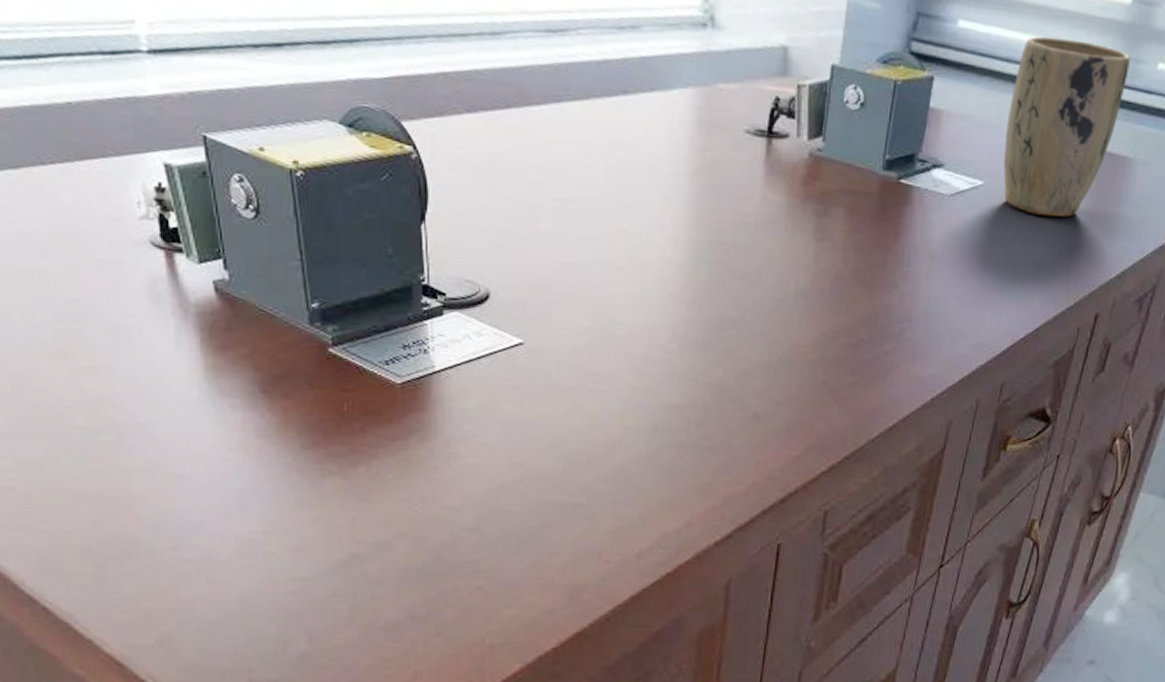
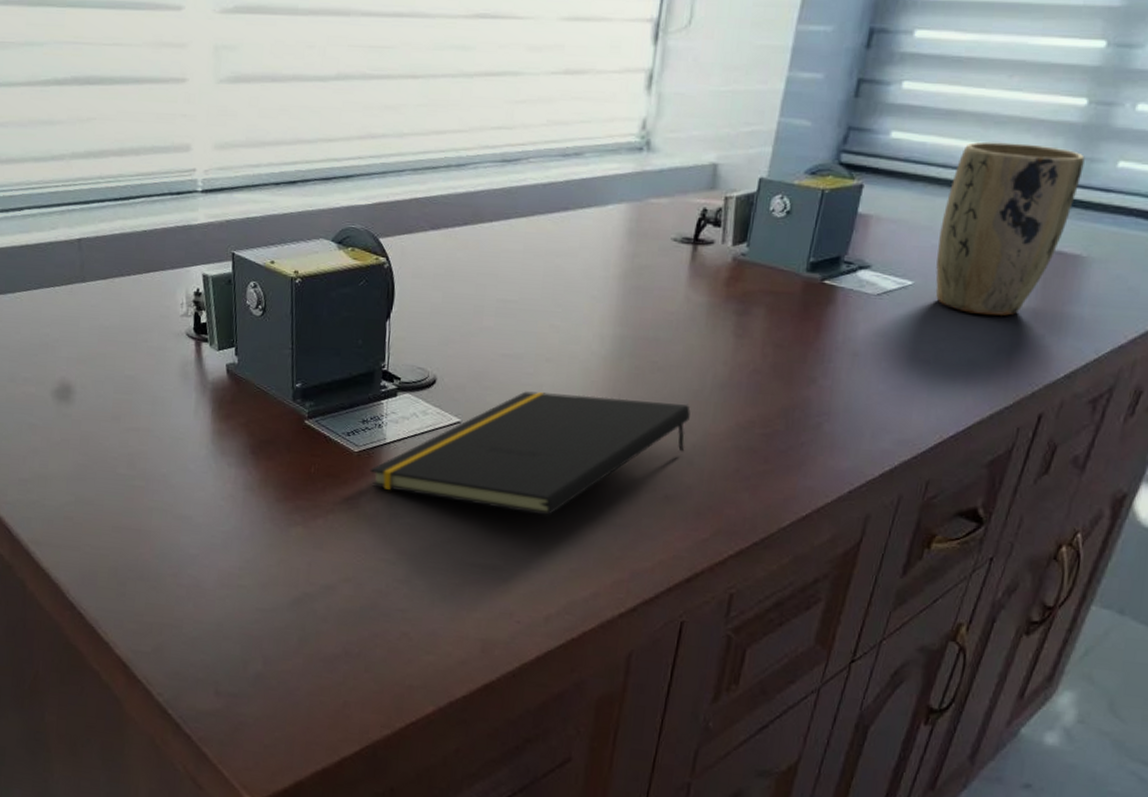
notepad: none [418,305,775,444] -> present [370,391,691,517]

